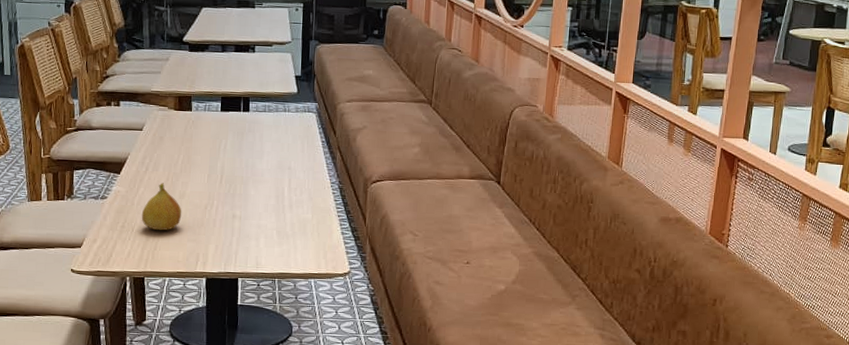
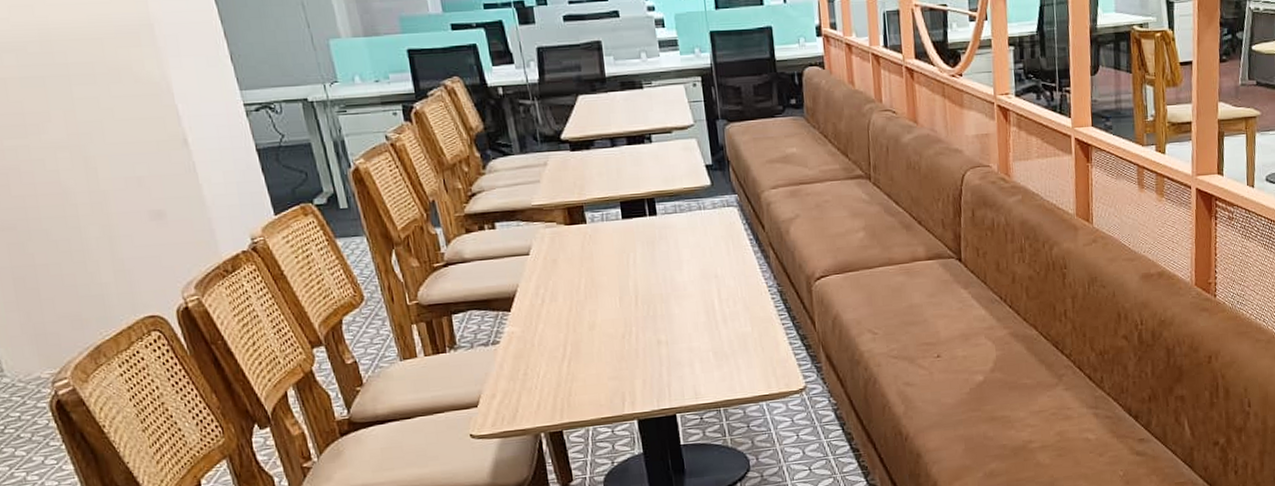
fruit: present [141,183,182,231] -> none [545,314,596,373]

